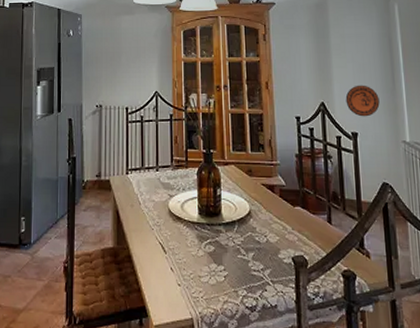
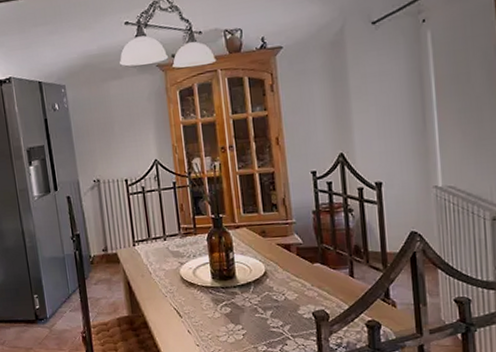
decorative plate: present [345,85,380,117] -> none [368,129,408,165]

